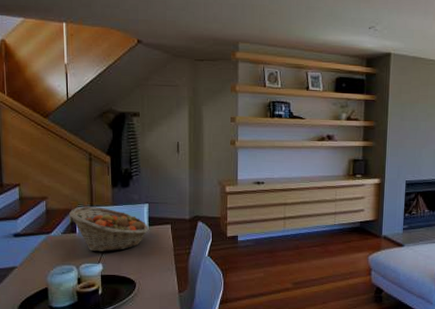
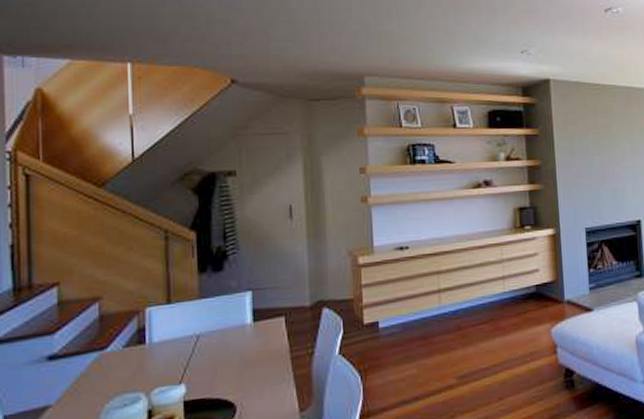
fruit basket: present [69,206,149,252] -> none [135,302,253,368]

